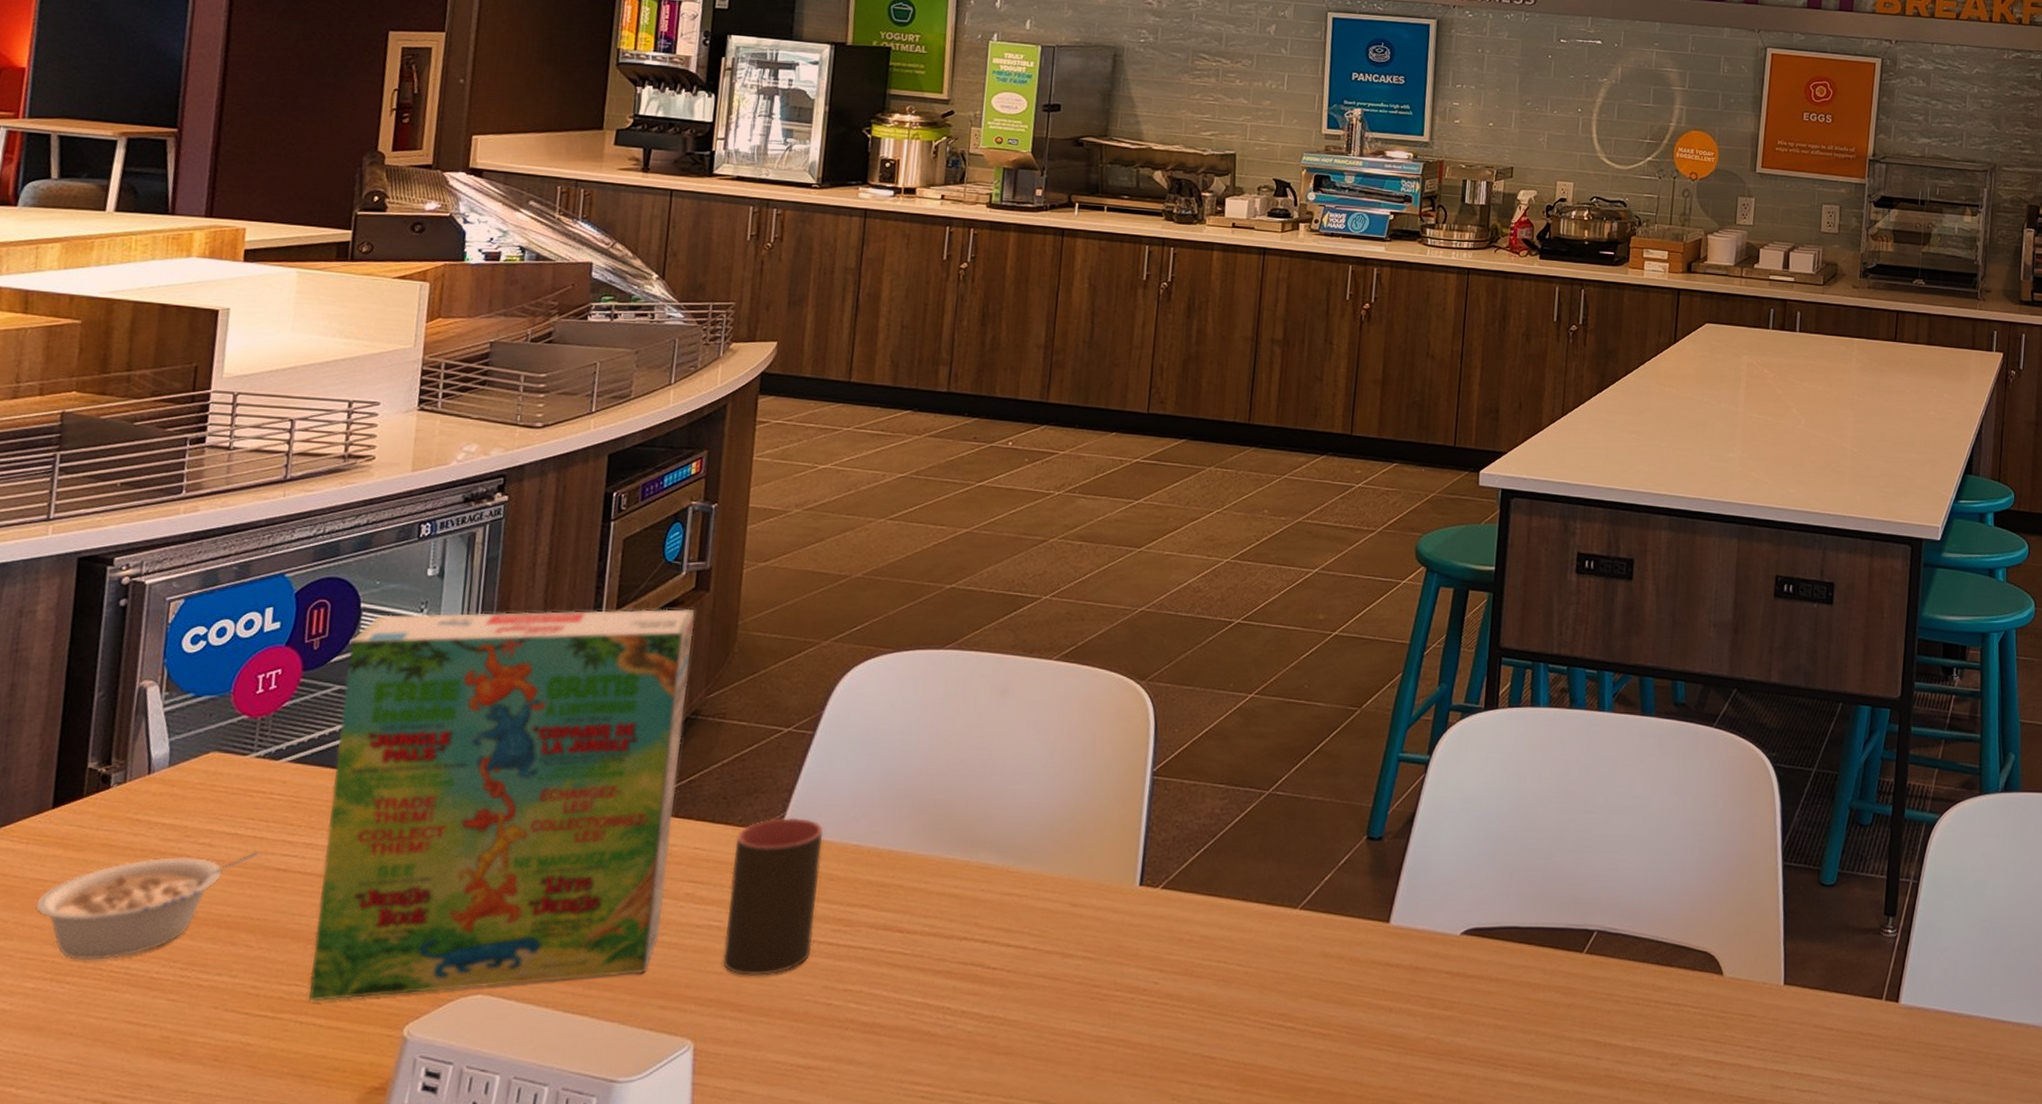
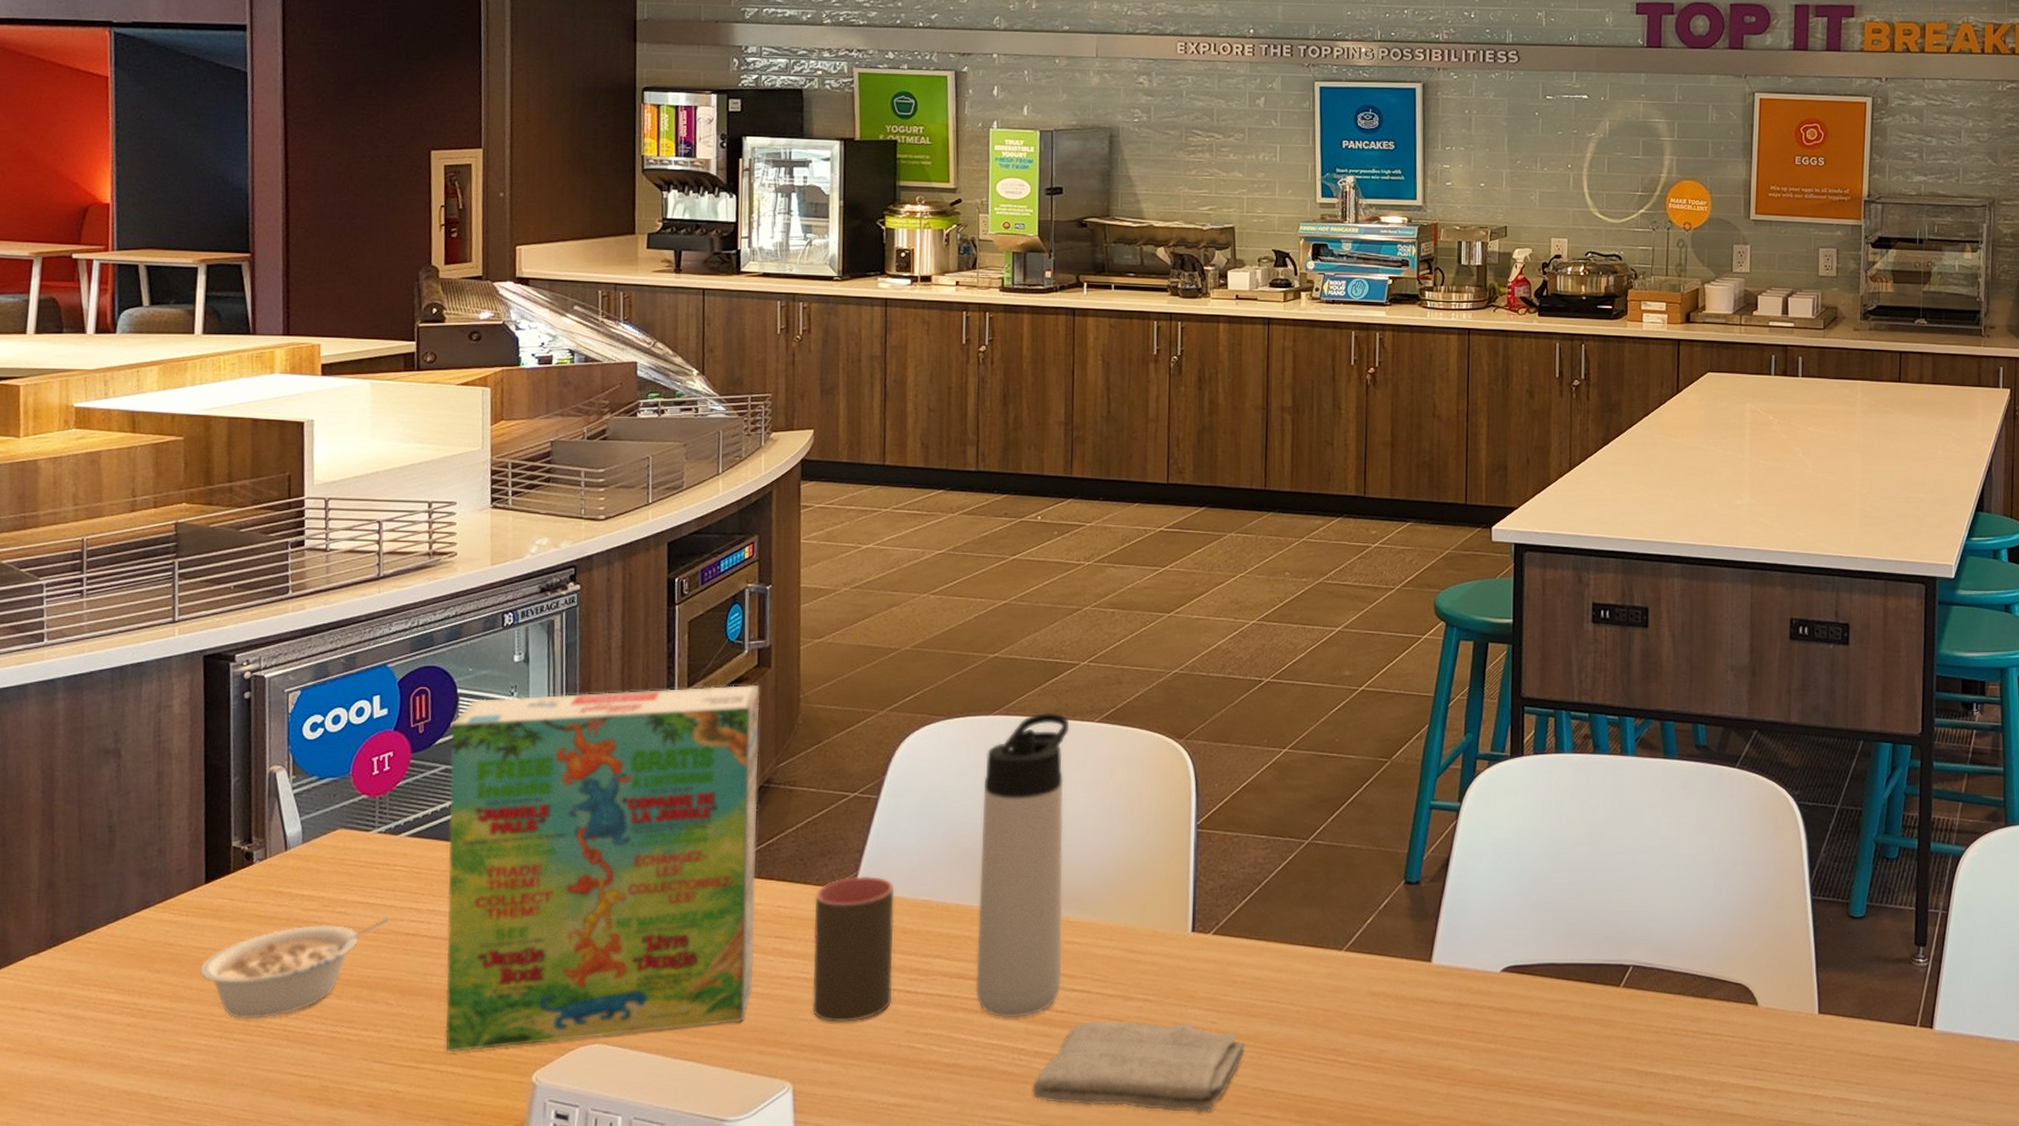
thermos bottle: none [902,647,1026,975] -> present [975,712,1070,1018]
washcloth: none [955,978,1188,1081] -> present [1032,1020,1245,1114]

